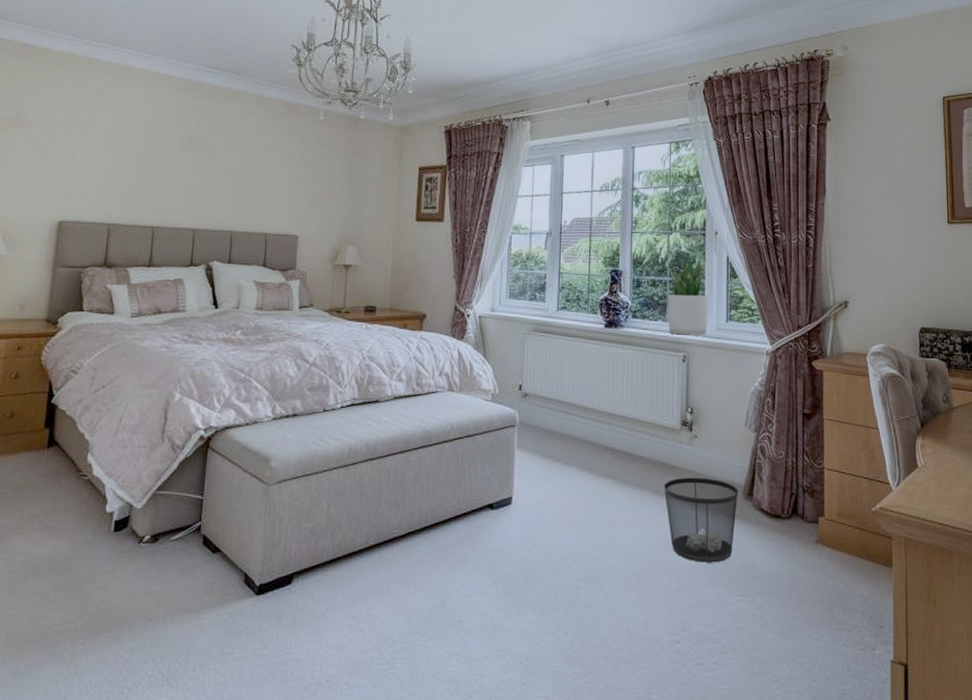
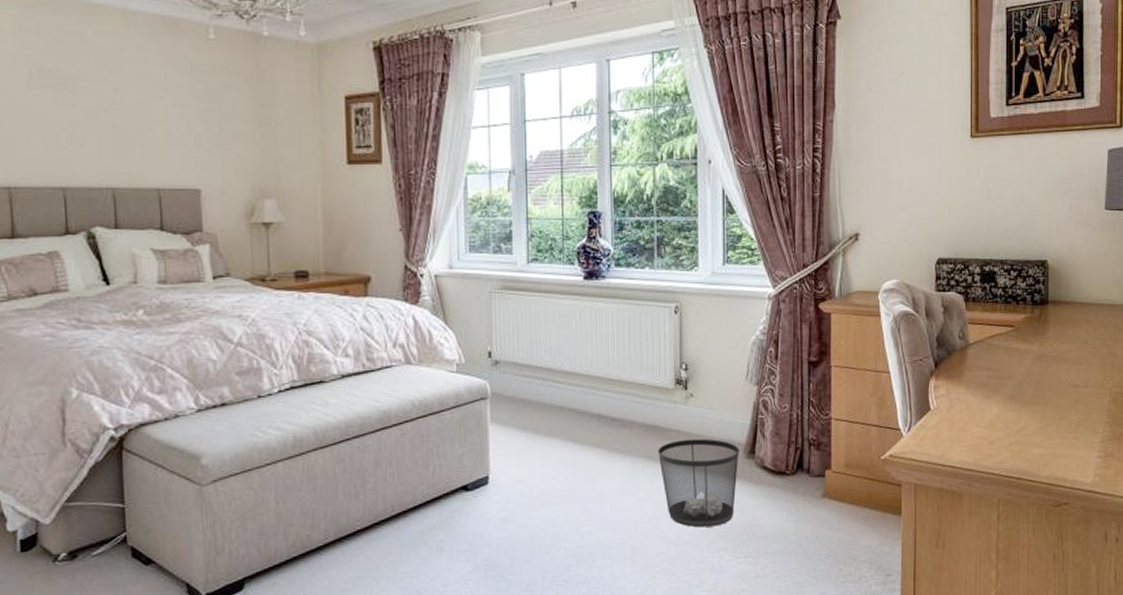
planter: present [666,255,709,336] -> none [652,189,703,283]

